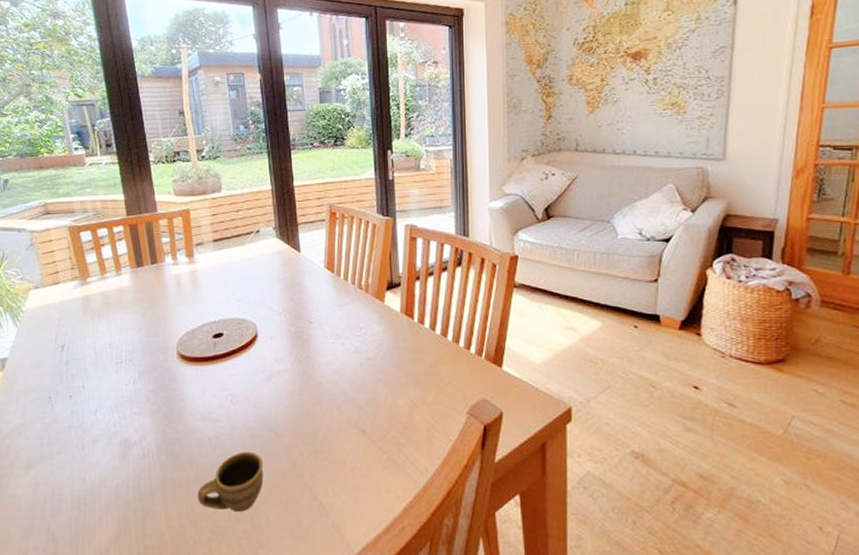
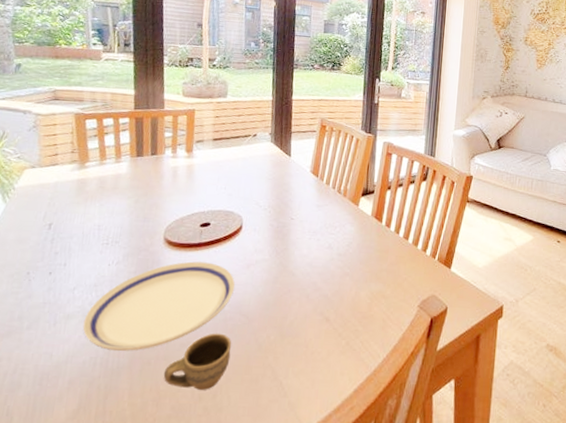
plate: none [110,376,258,473] -> present [83,261,235,351]

